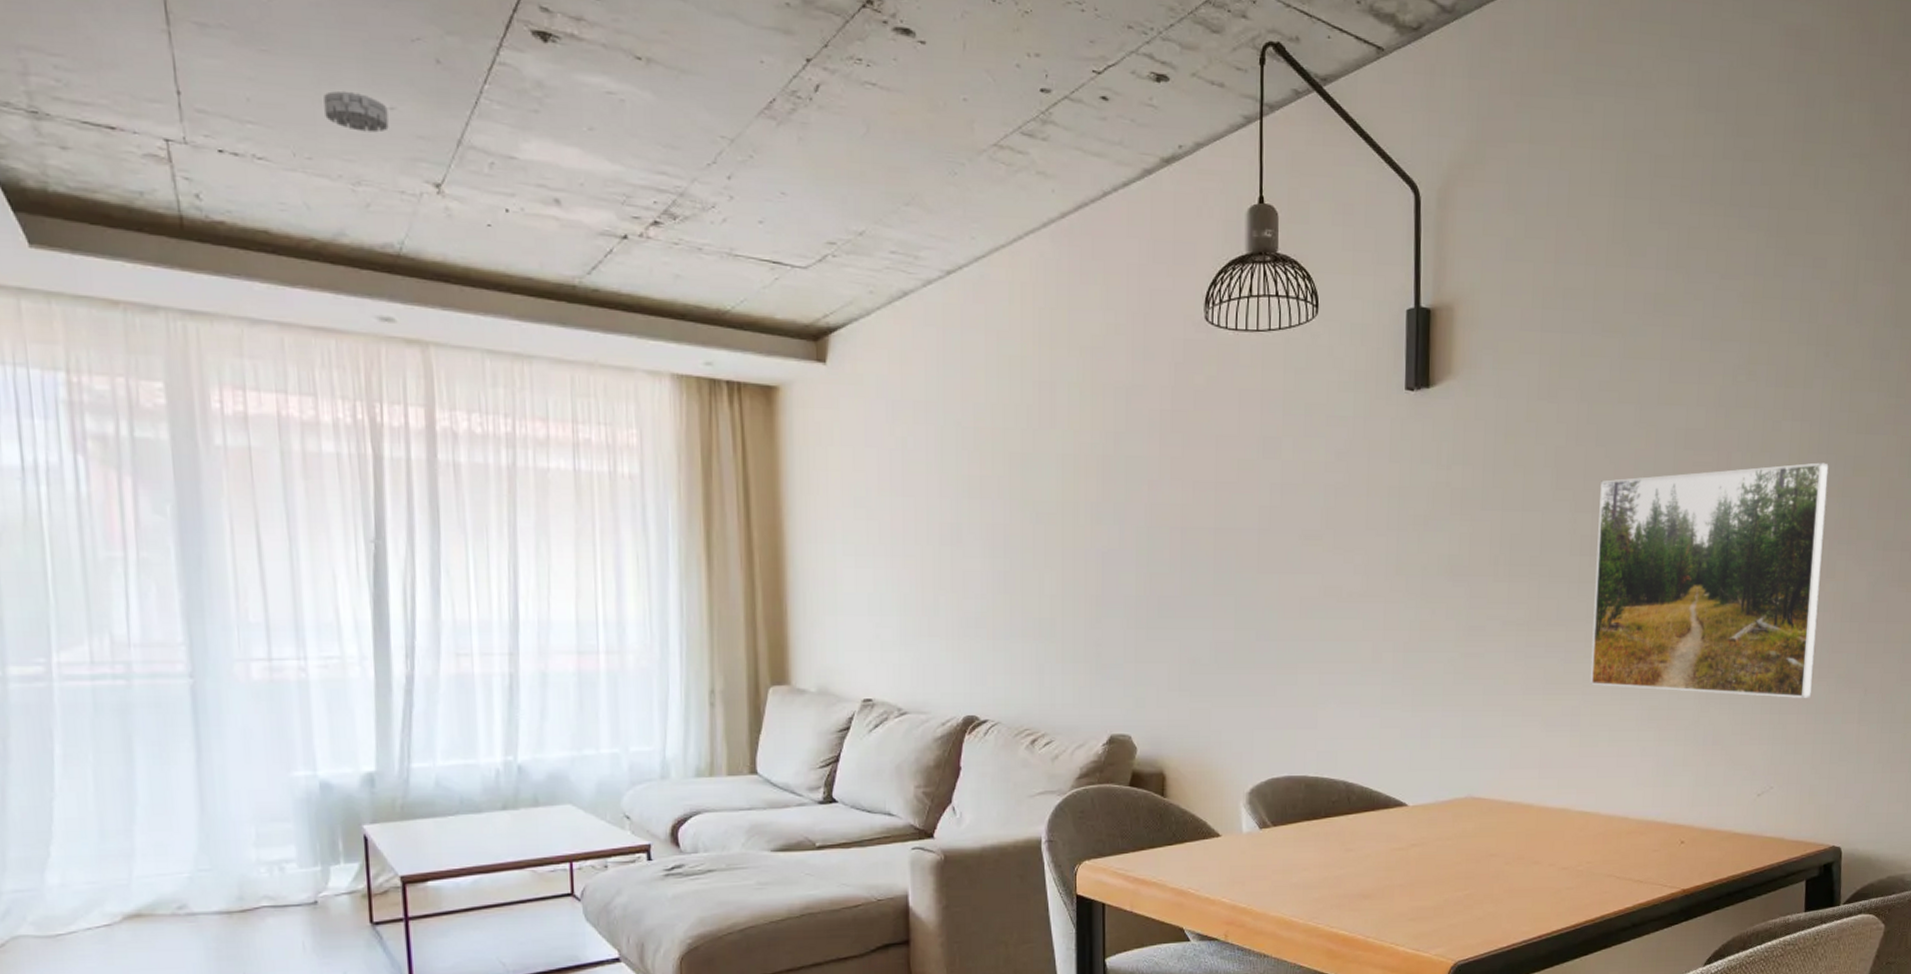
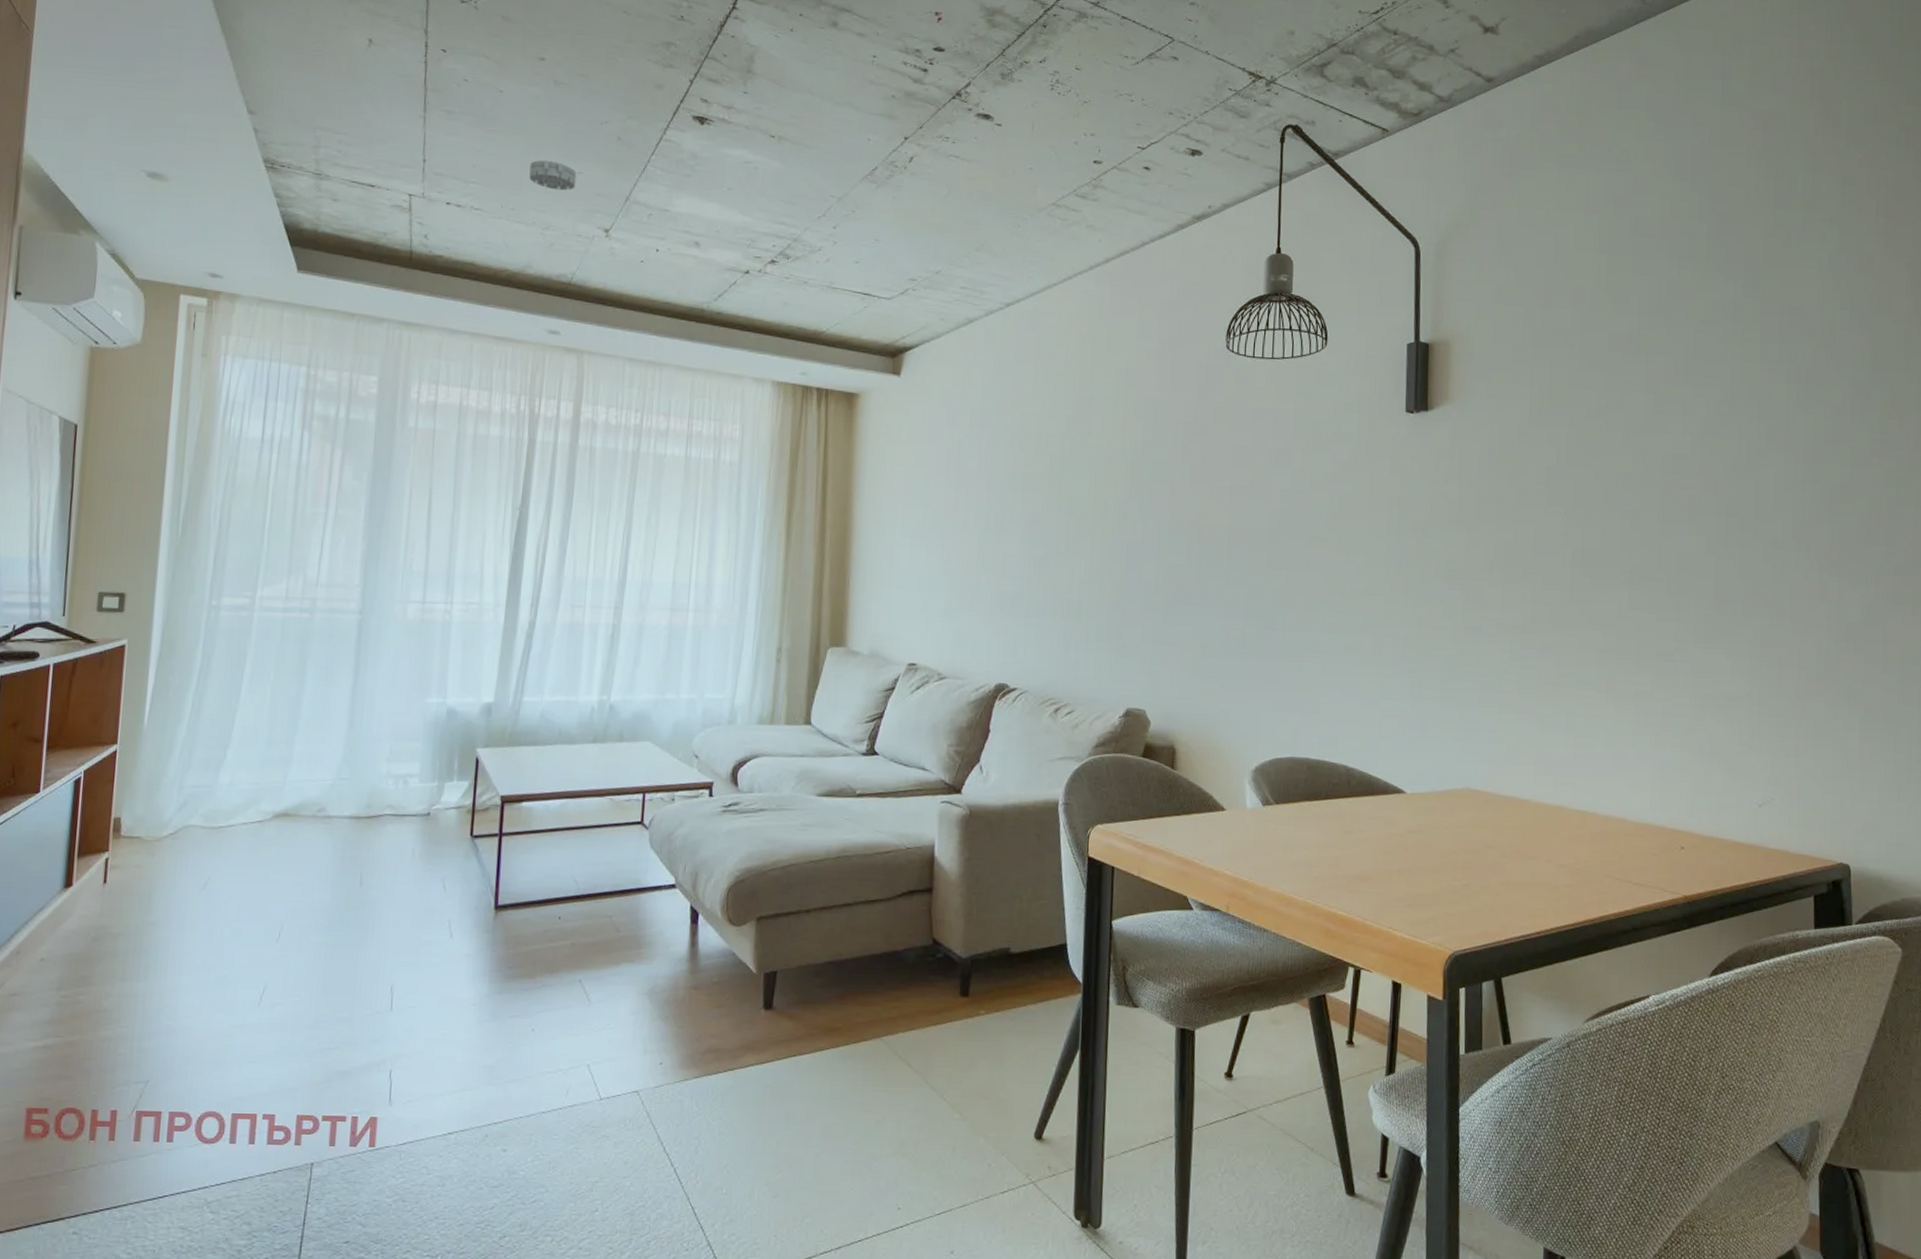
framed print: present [1590,462,1829,698] -> none [1584,489,1816,713]

